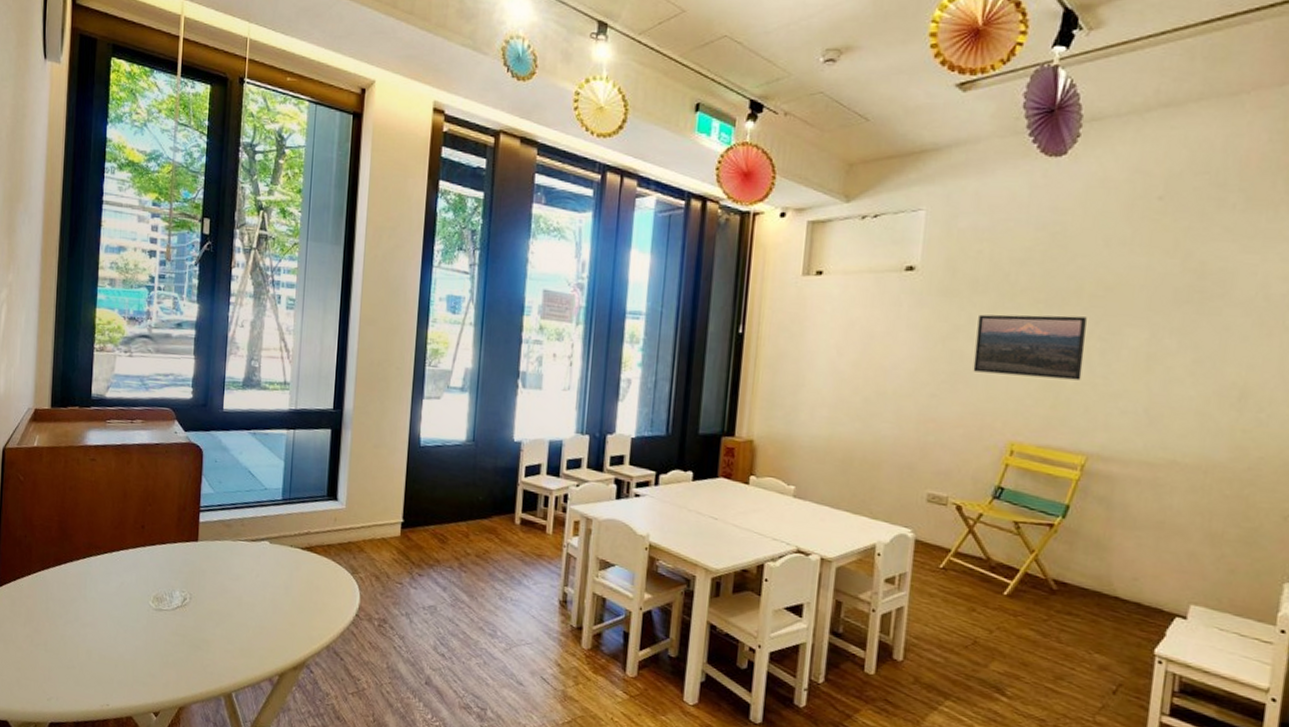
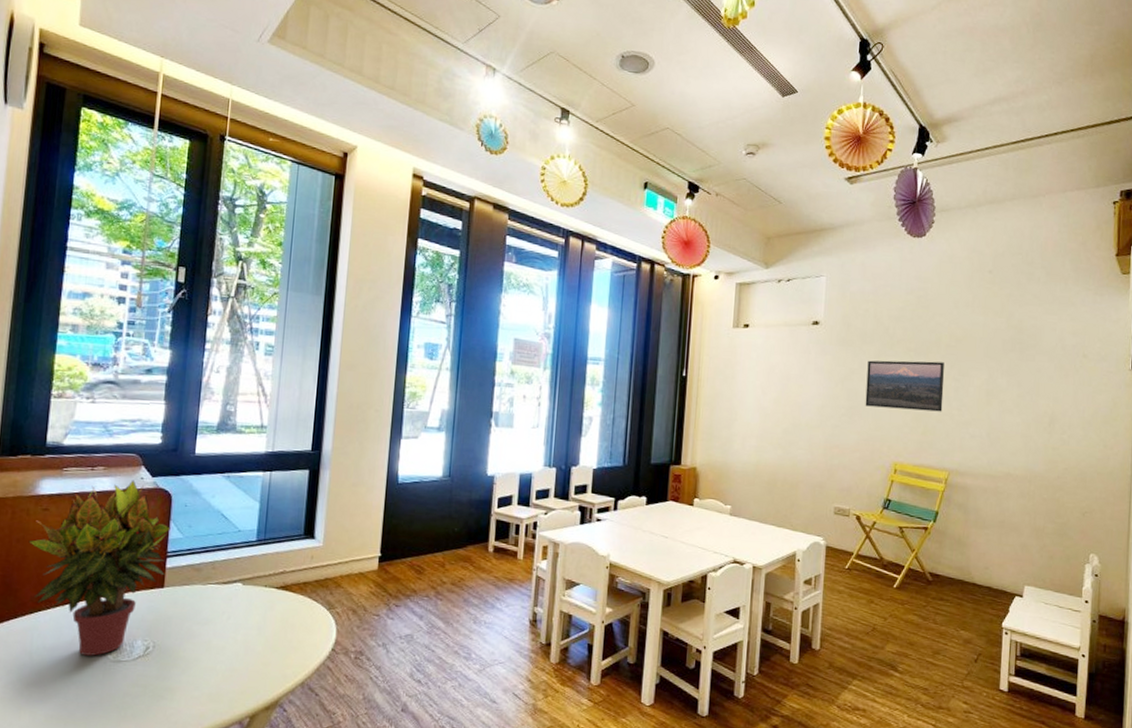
potted plant: none [79,434,203,603] -> present [28,480,171,656]

